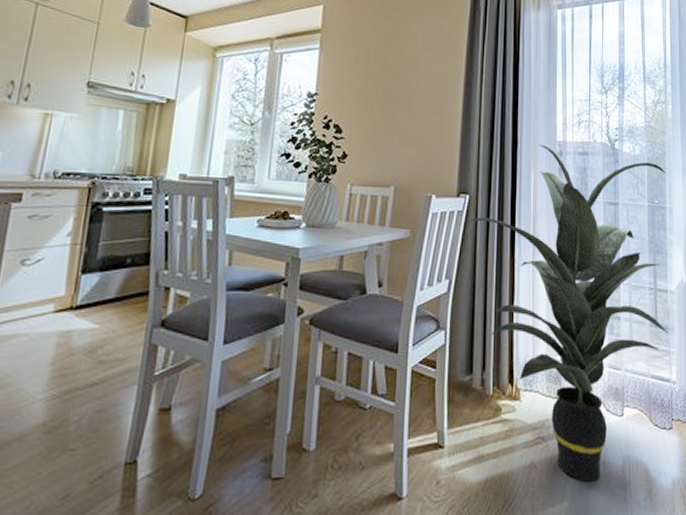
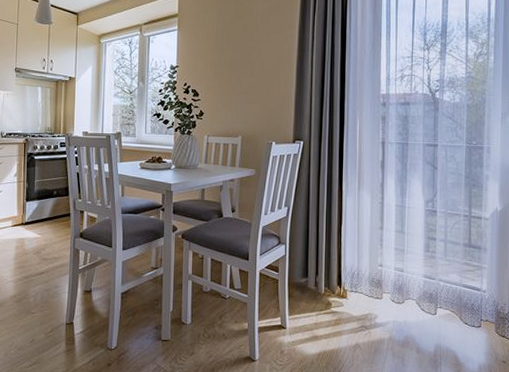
indoor plant: present [468,144,669,482] -> none [302,97,485,361]

